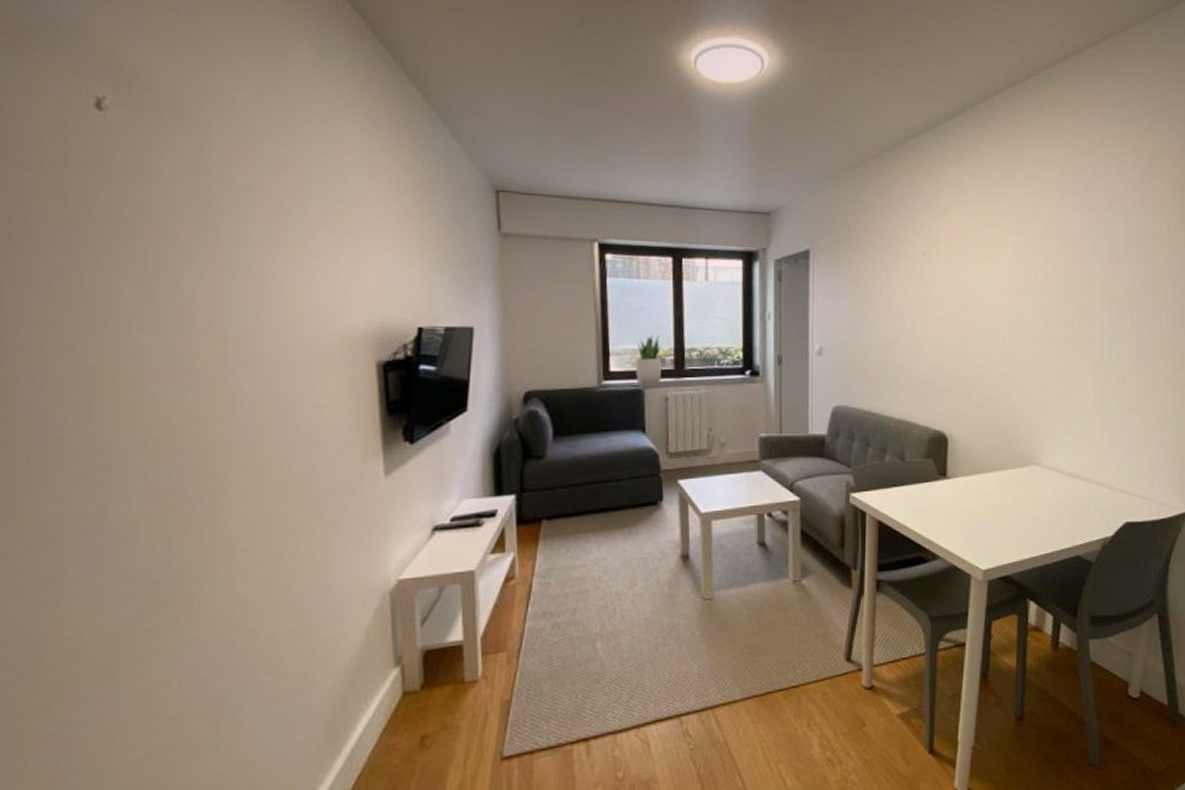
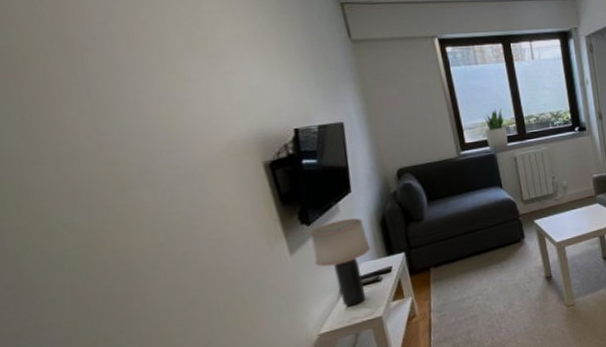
table lamp: none [411,443,477,551] -> present [310,218,371,307]

